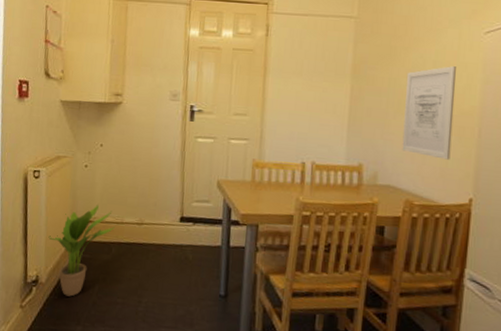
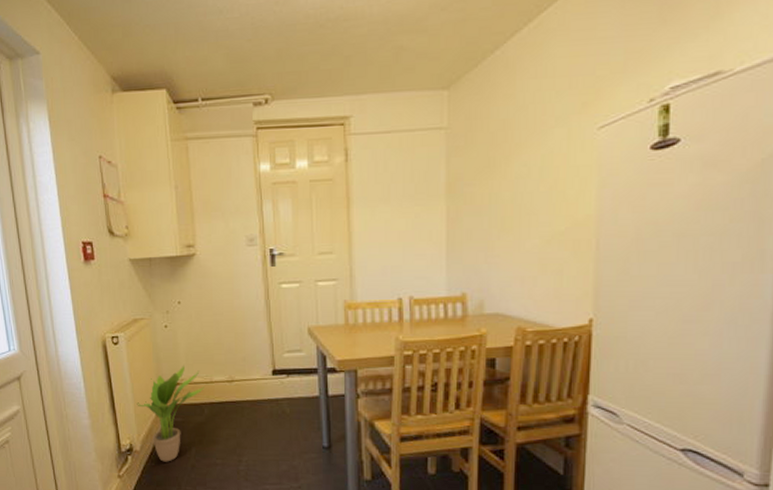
wall art: present [402,66,456,160] -> none [509,172,567,279]

